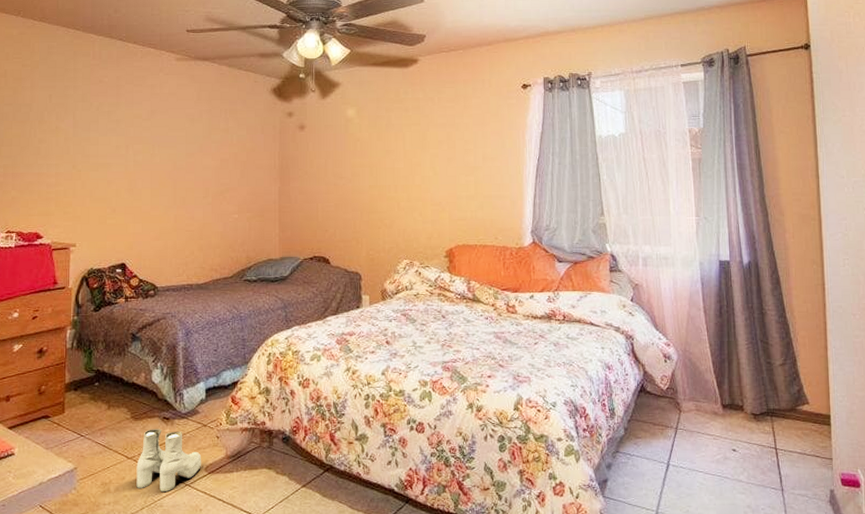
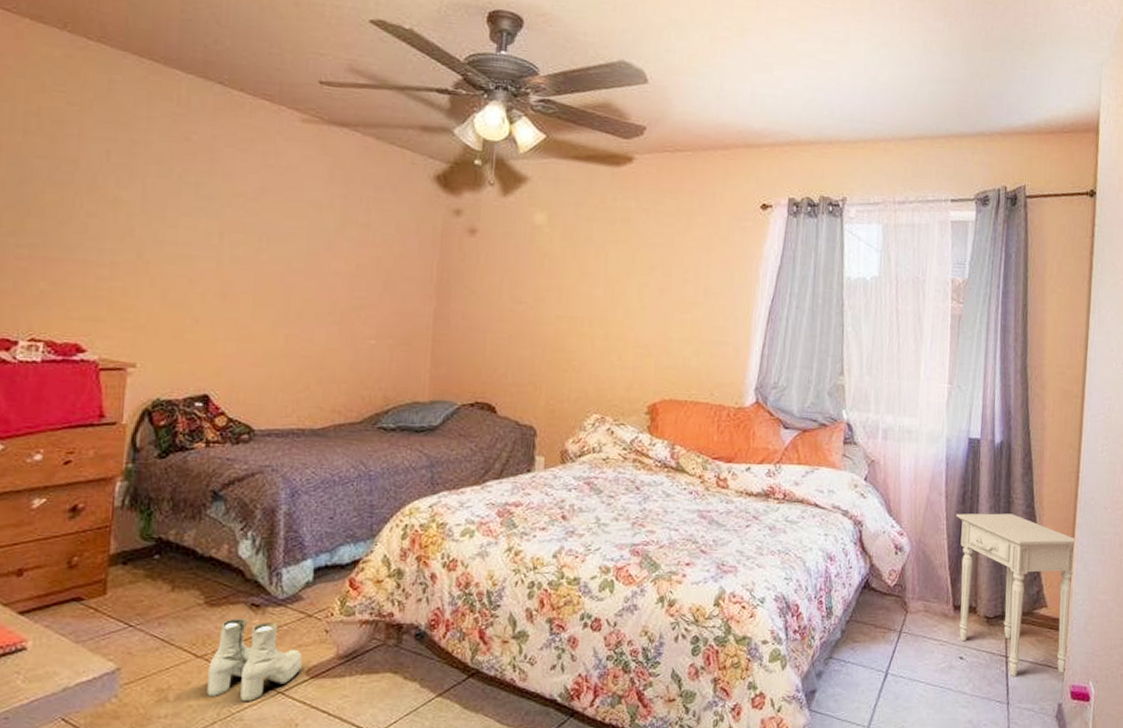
nightstand: none [715,323,835,467] -> present [956,513,1075,677]

